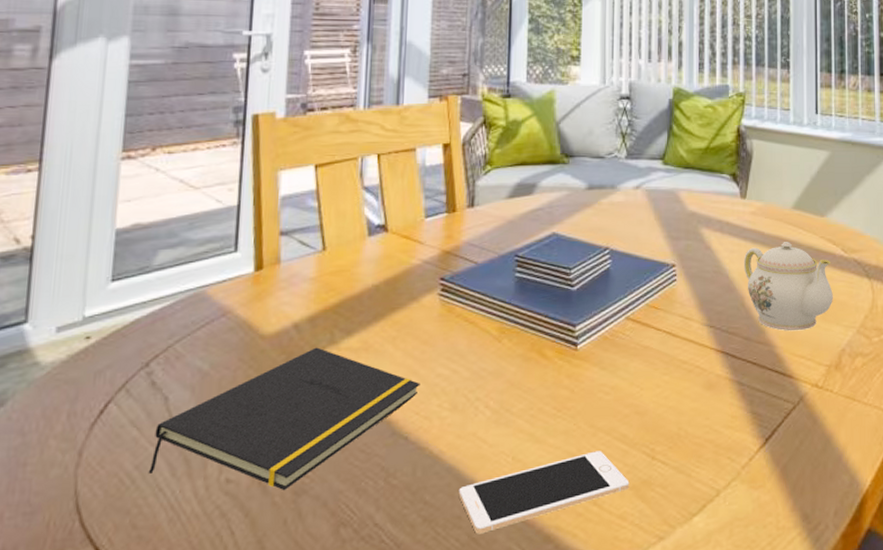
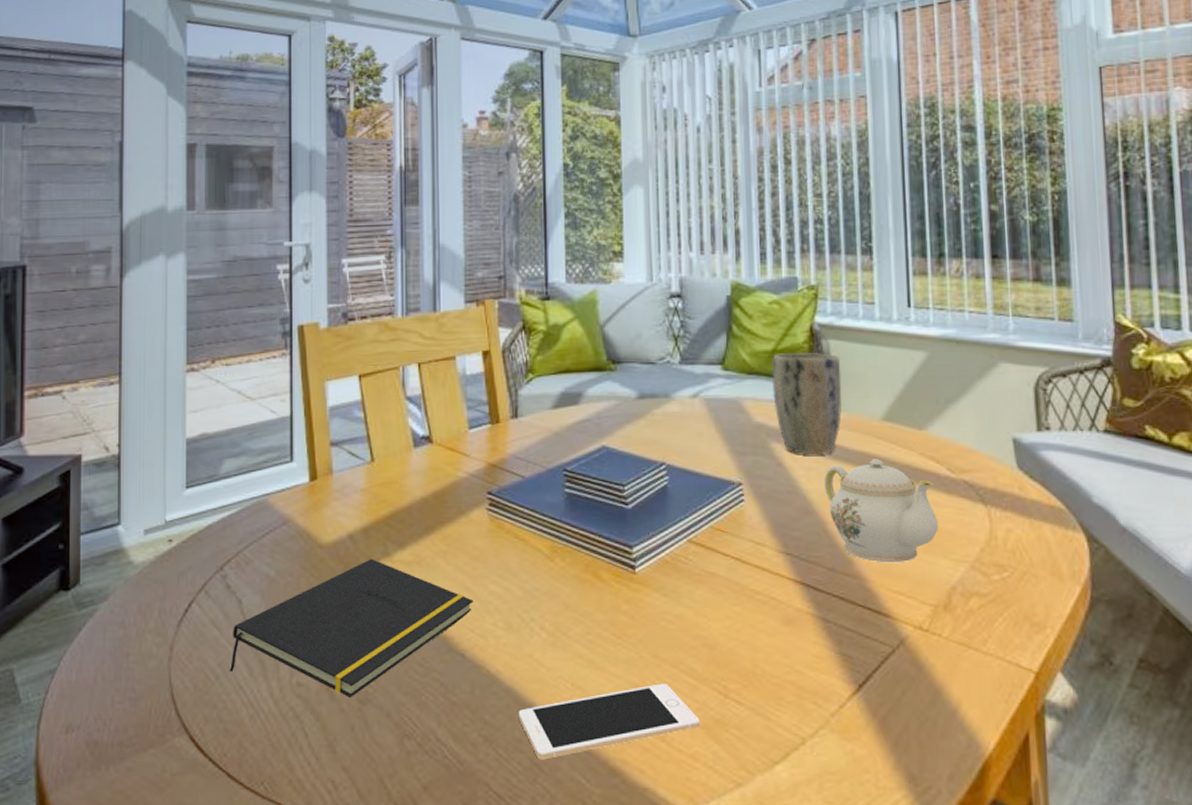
plant pot: none [705,150,761,238] -> present [772,352,843,454]

